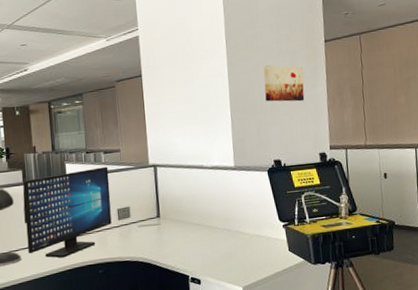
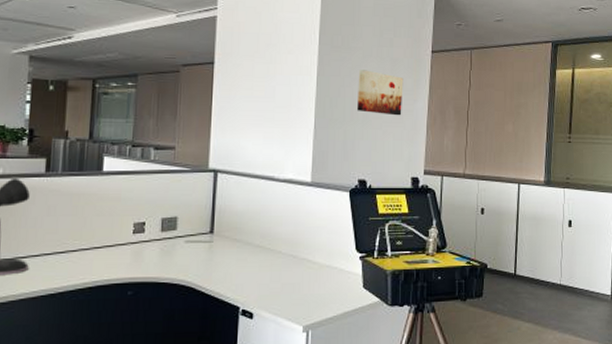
computer monitor: present [22,166,112,258] -> none [39,165,157,272]

